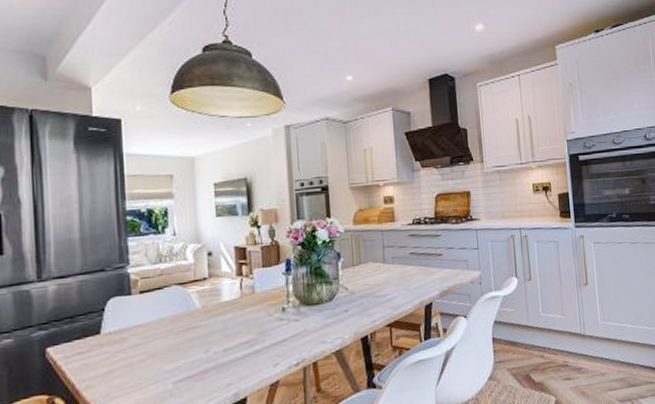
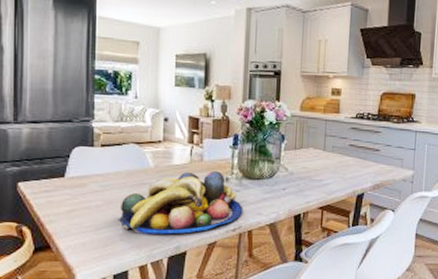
fruit bowl: none [165,302,305,386] -> present [118,171,243,235]

